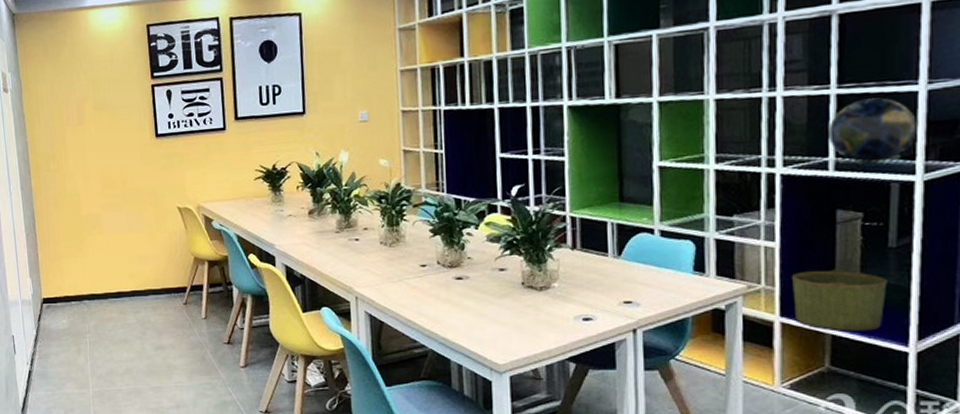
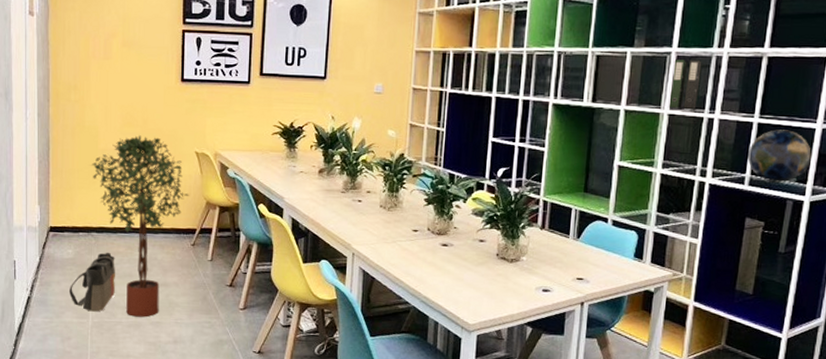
tote bag: none [67,319,112,381] -> present [69,252,115,312]
potted tree: none [76,197,176,383] -> present [91,135,189,317]
binder: none [714,31,751,92] -> present [668,59,702,109]
basket: present [792,267,888,332] -> none [705,265,775,319]

